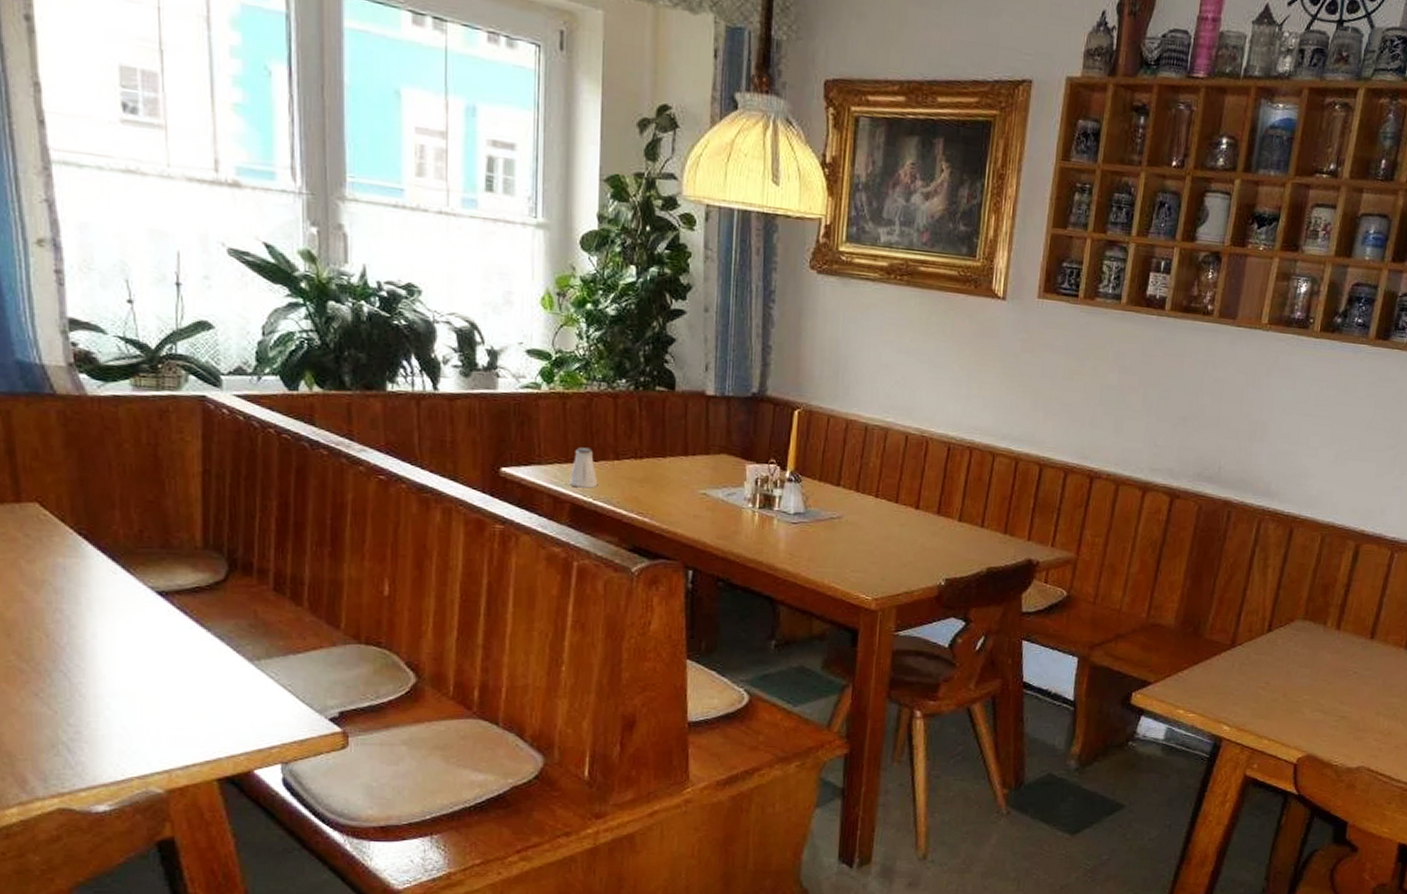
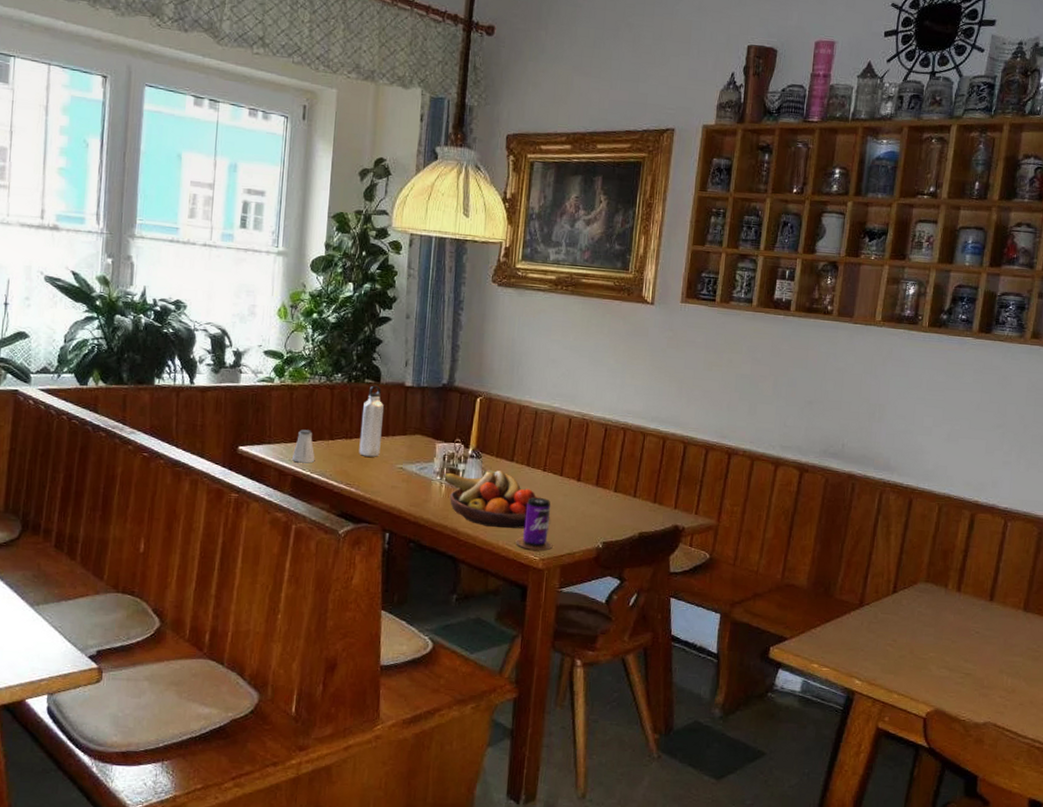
water bottle: none [652,394,680,481] -> present [359,385,384,457]
fruit bowl: none [755,495,873,564] -> present [443,469,541,529]
beverage can: none [844,527,888,589] -> present [515,497,553,551]

